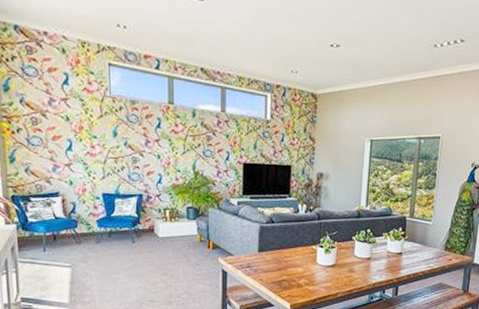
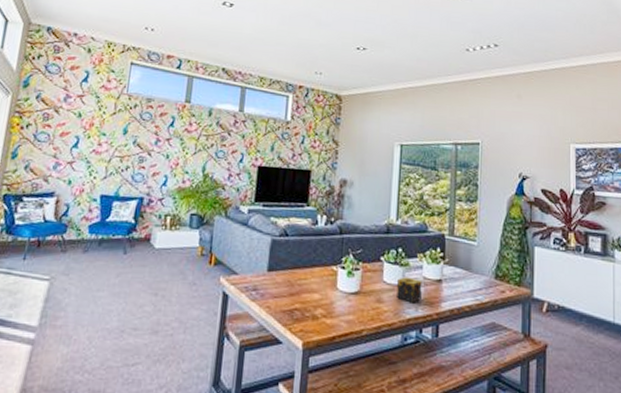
candle: none [365,252,386,272] -> present [397,277,422,303]

